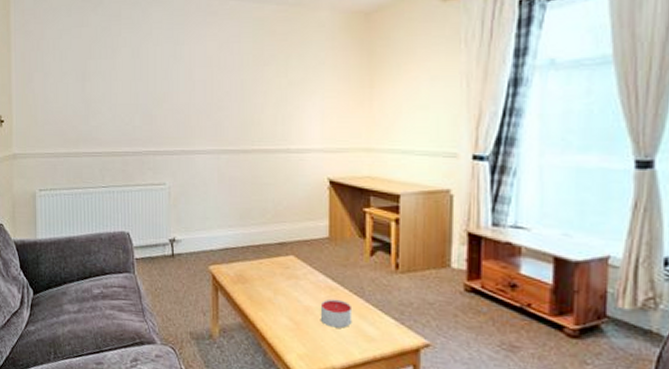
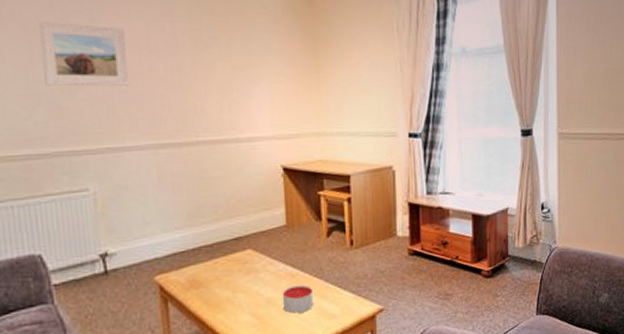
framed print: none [142,47,202,99] -> present [39,22,130,87]

